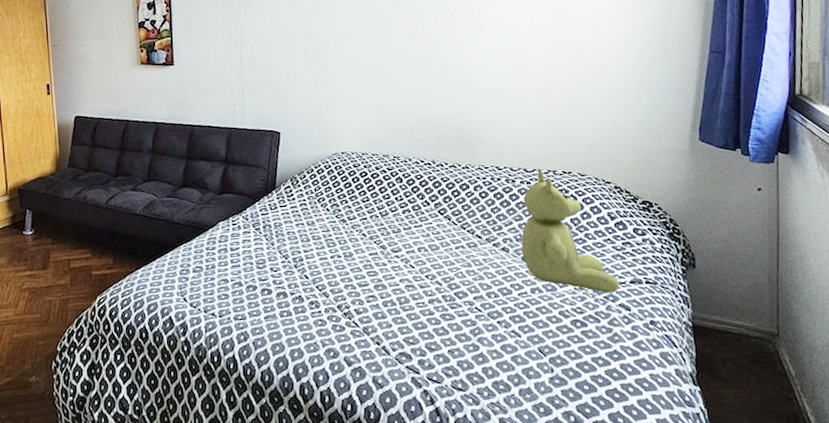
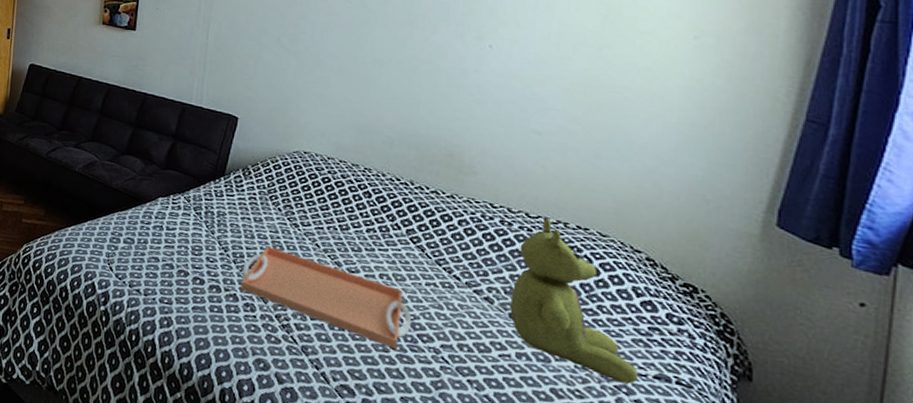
serving tray: none [303,245,448,311] -> present [240,246,411,350]

